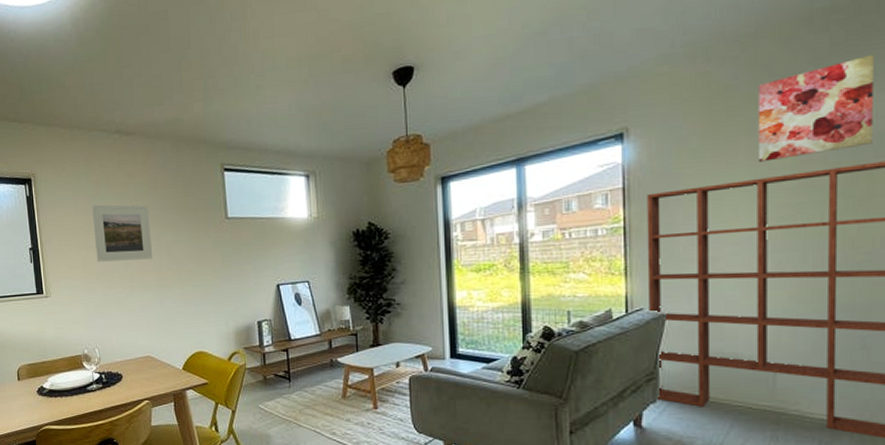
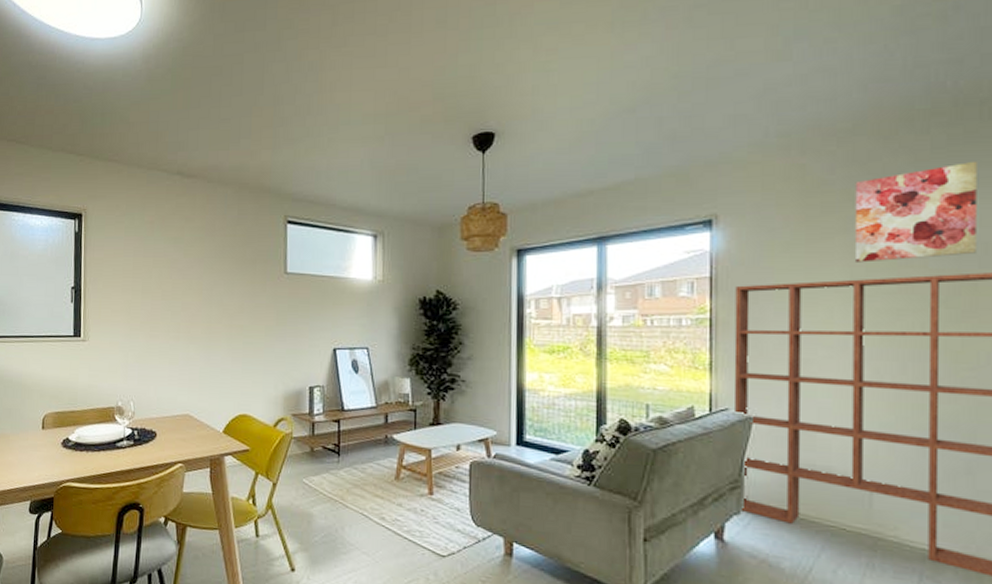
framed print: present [92,204,153,262] -> none [142,247,204,310]

